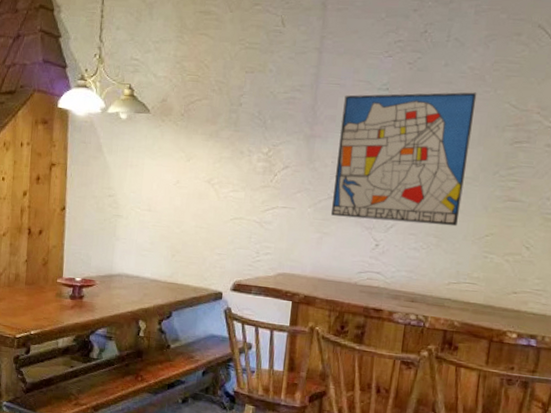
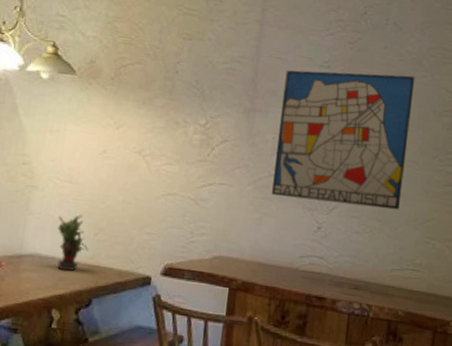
potted plant: none [140,238,168,289] -> present [57,214,89,272]

